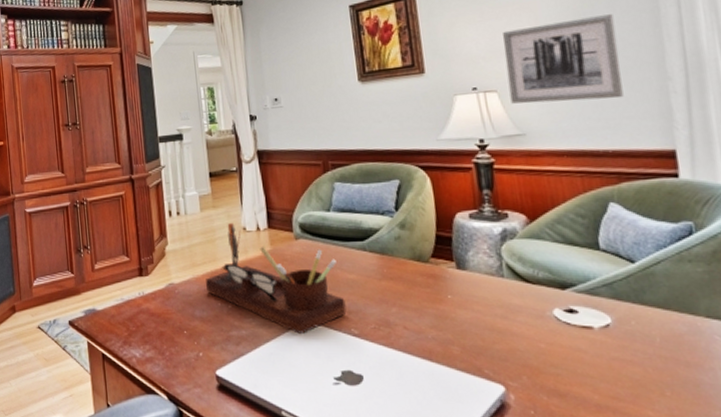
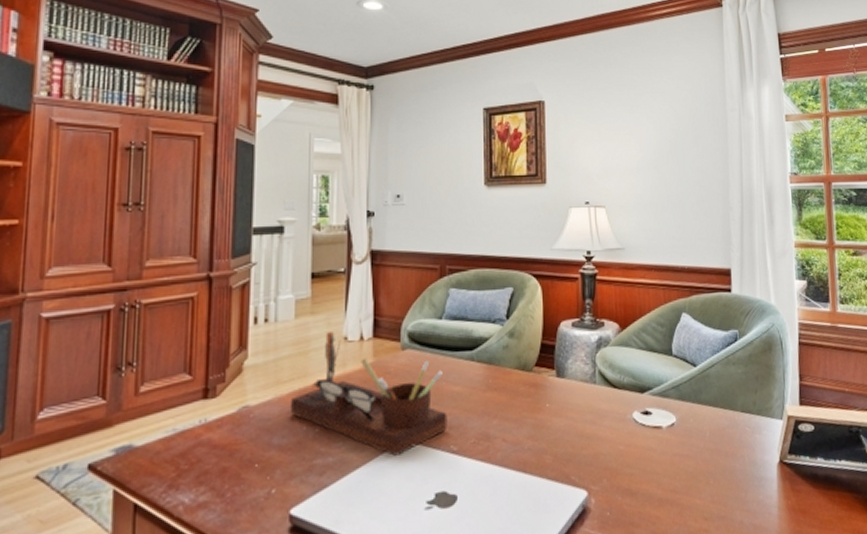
wall art: present [503,14,624,104] -> none [614,149,699,222]

